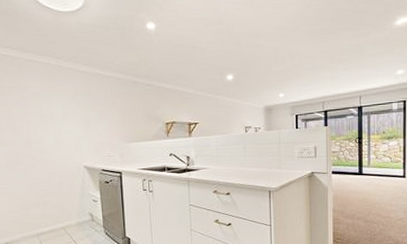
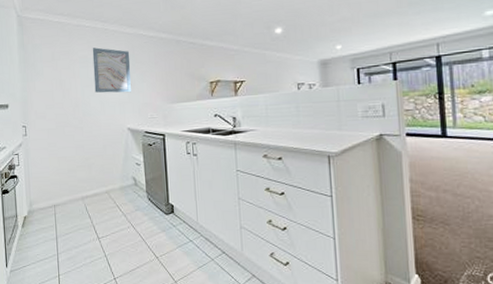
wall art: none [45,84,87,132] -> present [92,47,131,93]

